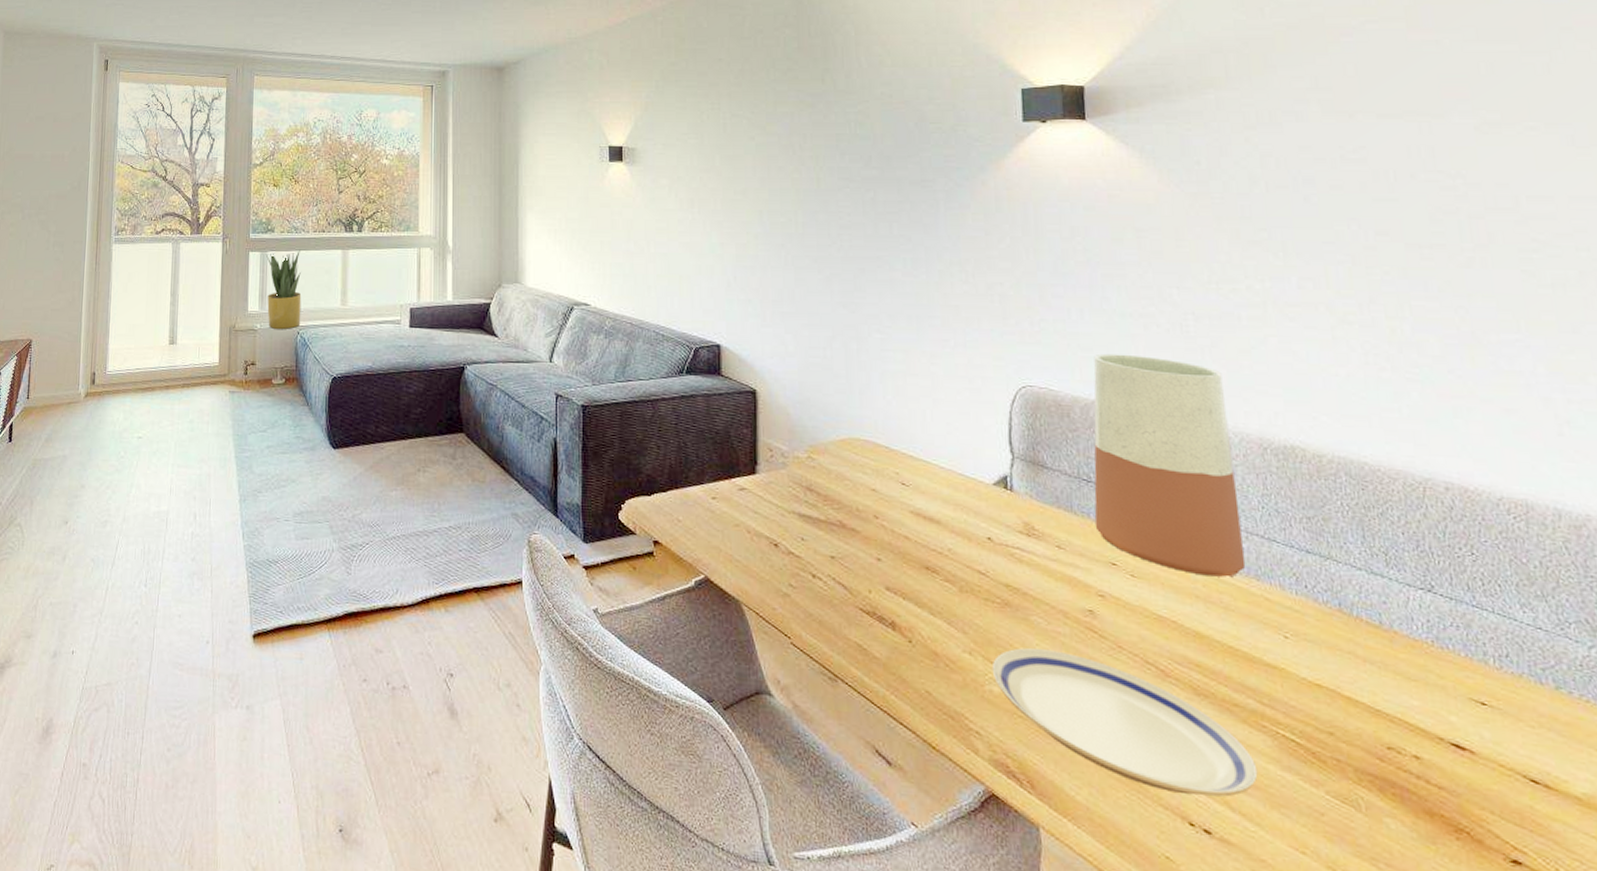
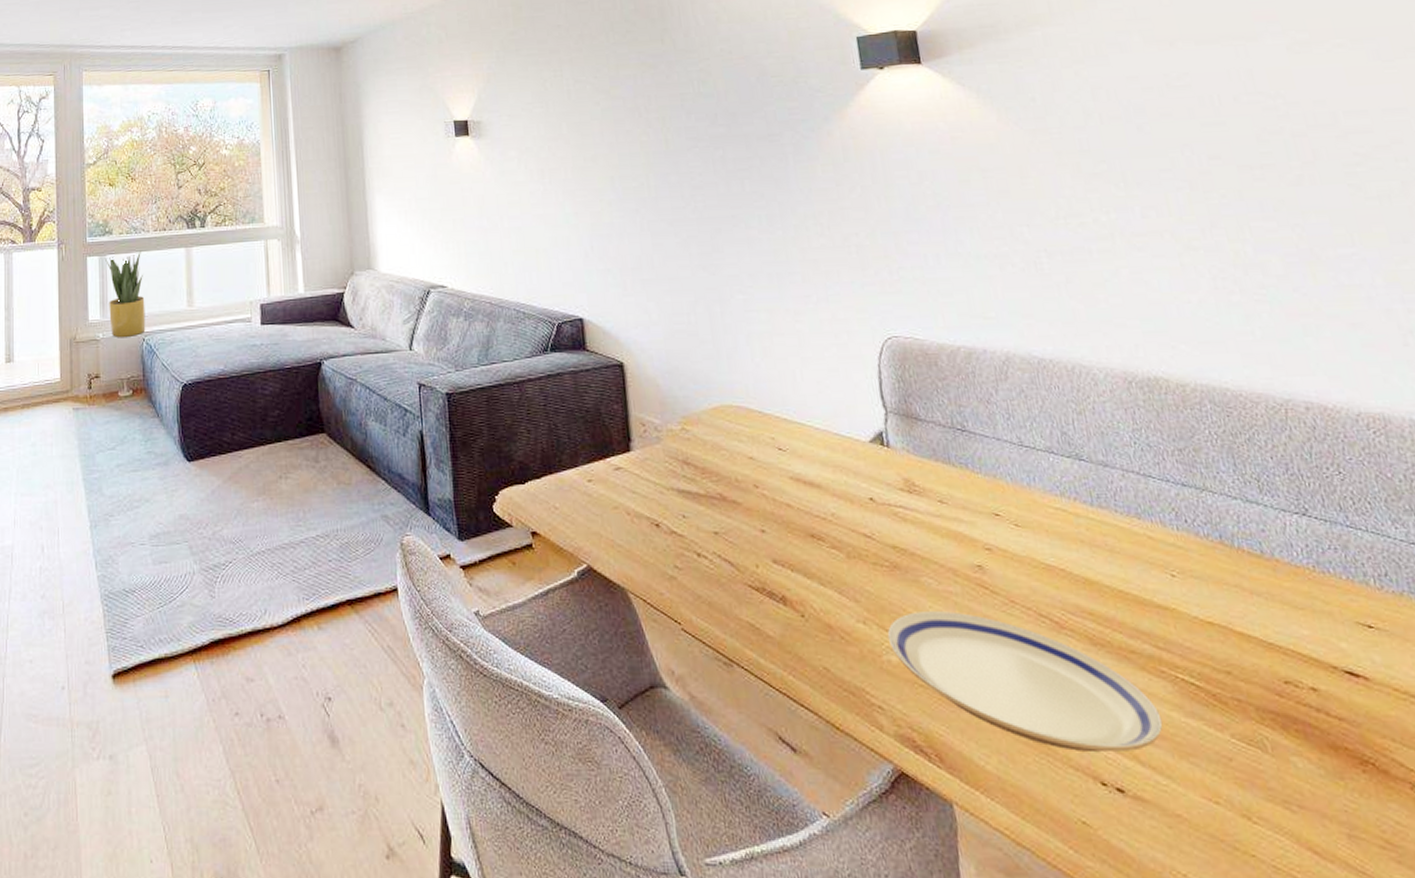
vase: present [1093,353,1246,578] -> none [954,296,1126,519]

